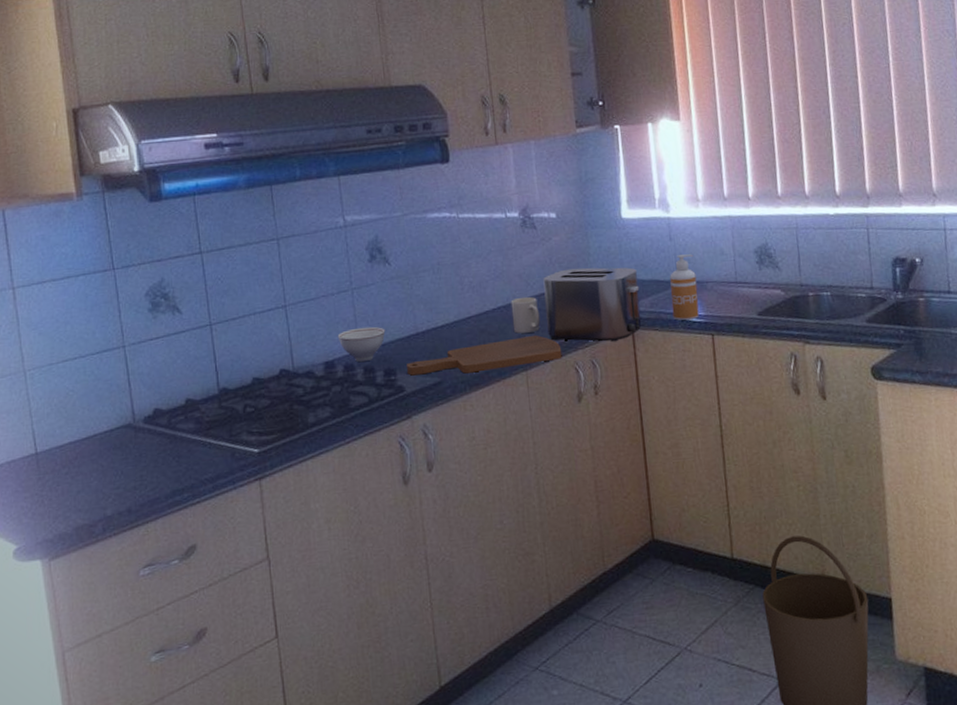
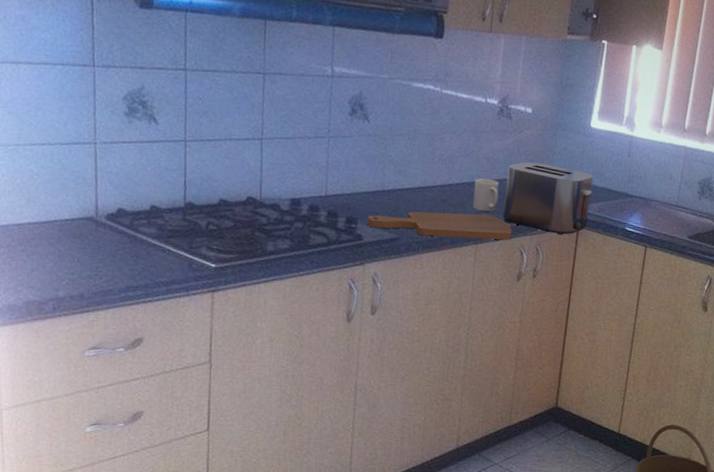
bowl: present [337,326,386,363] -> none [307,173,354,206]
soap dispenser: present [670,254,699,321] -> none [615,171,646,231]

